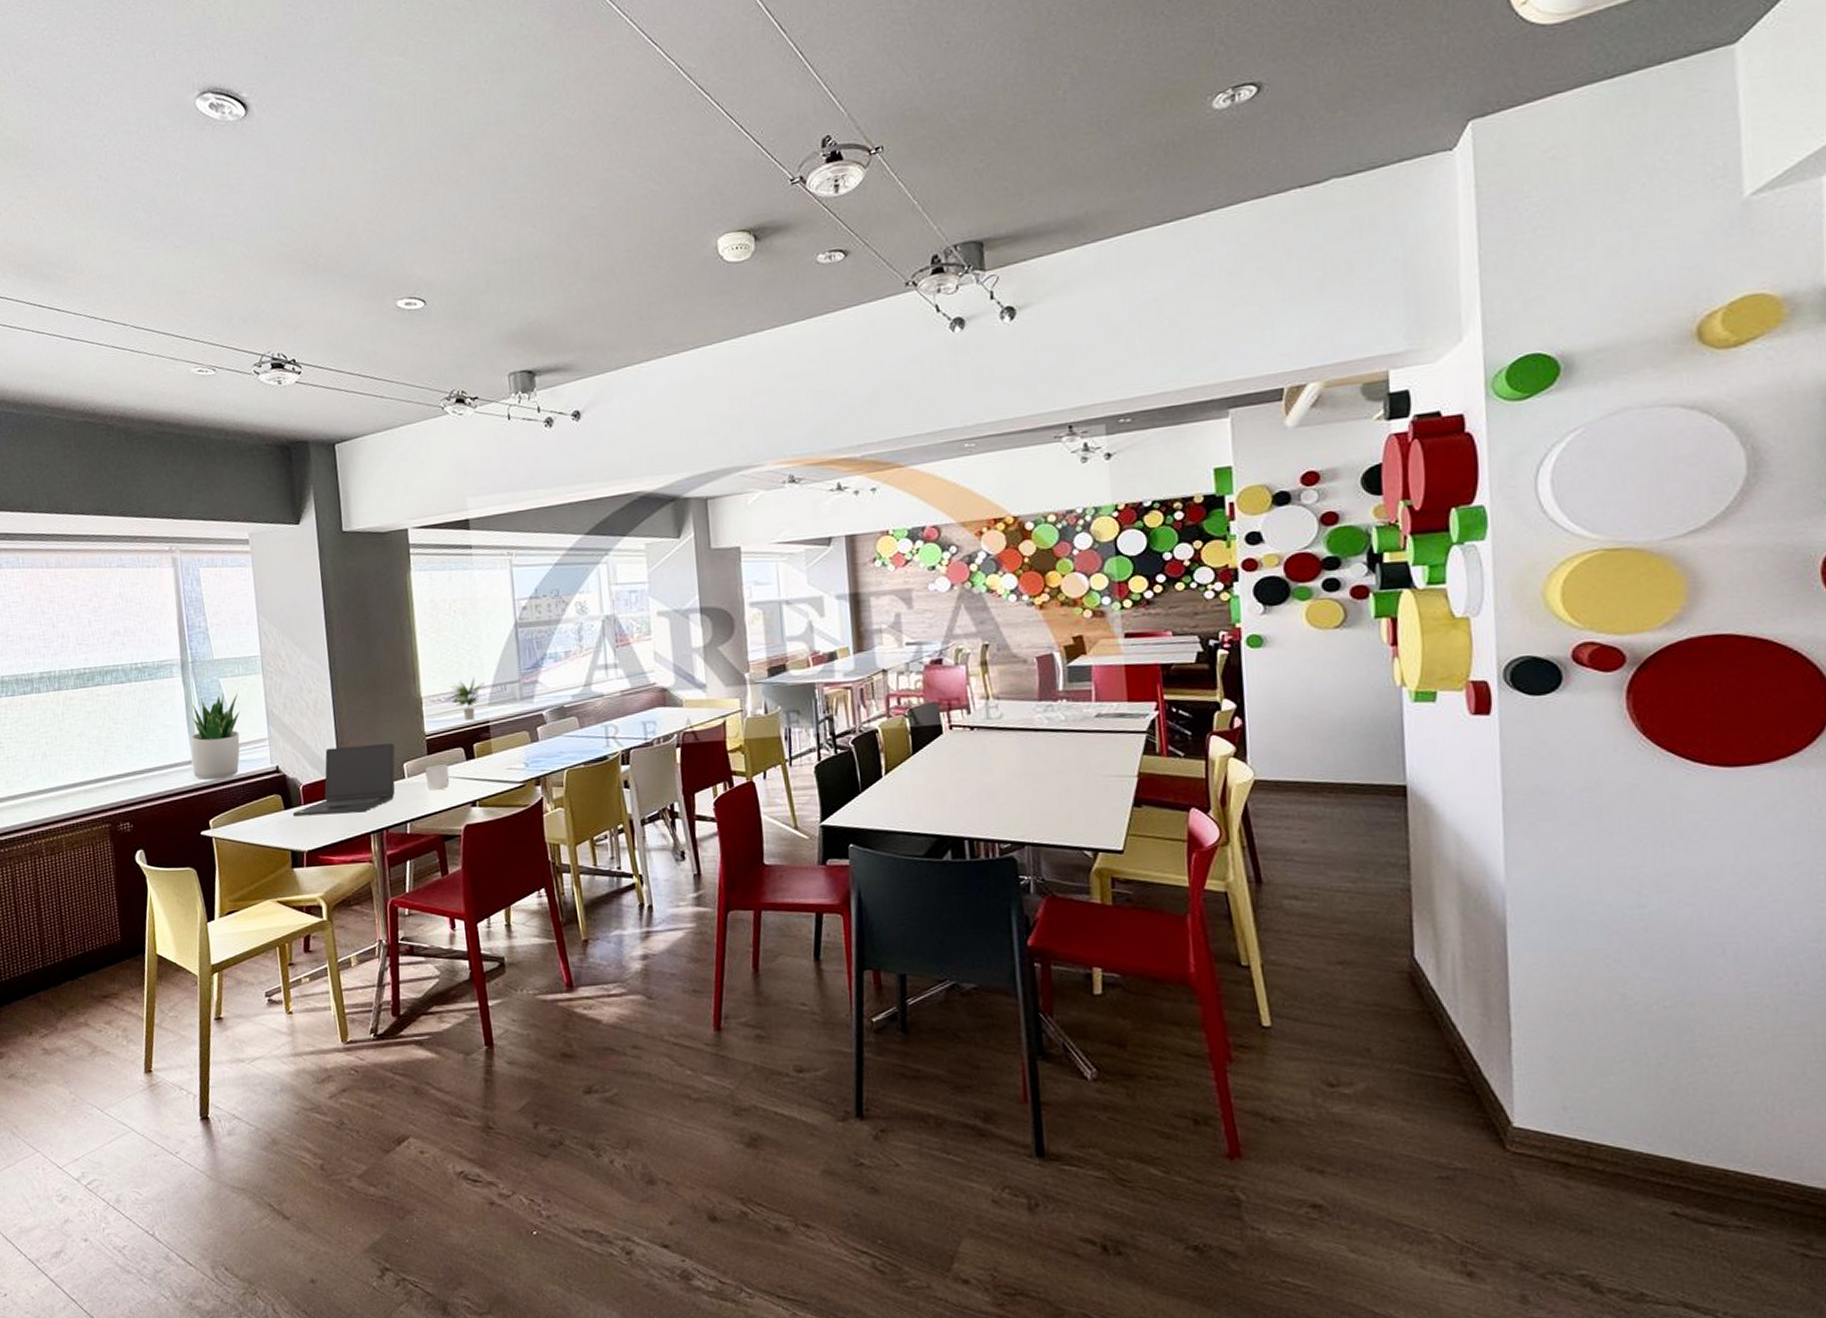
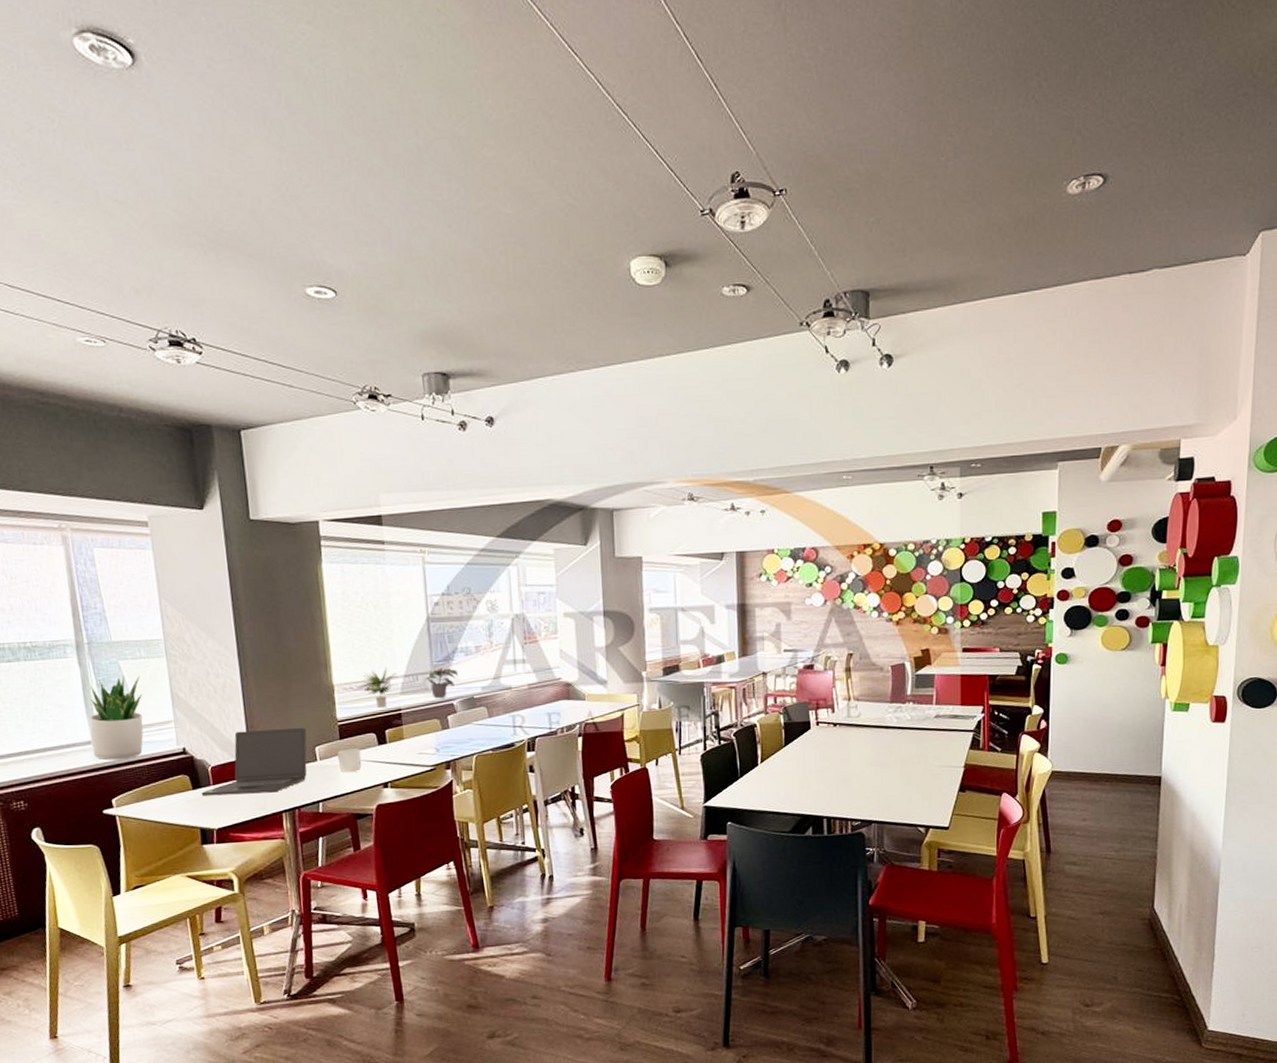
potted plant: none [513,675,548,708] -> present [425,667,459,698]

